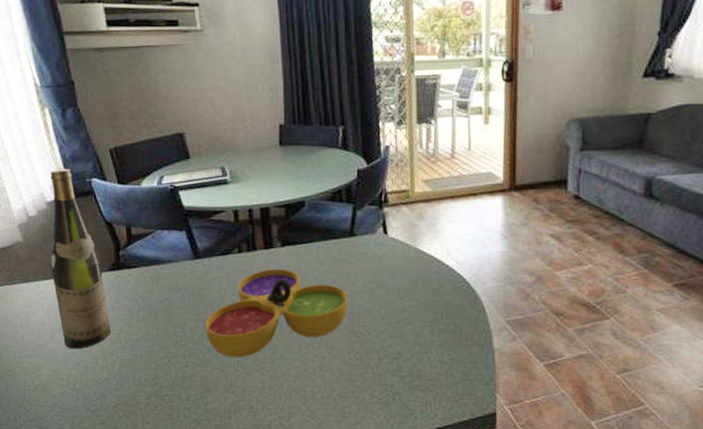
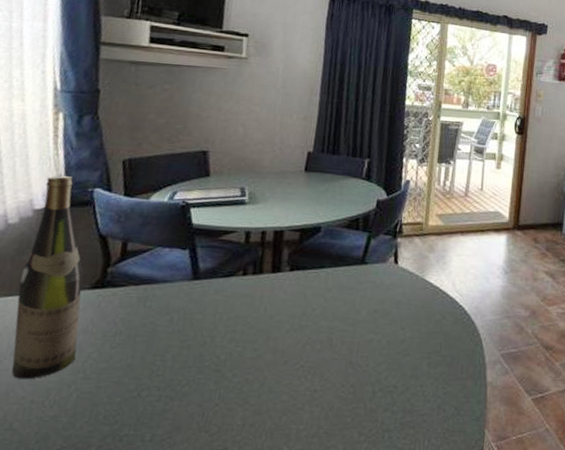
decorative bowl: present [205,268,348,358] -> none [189,293,351,391]

